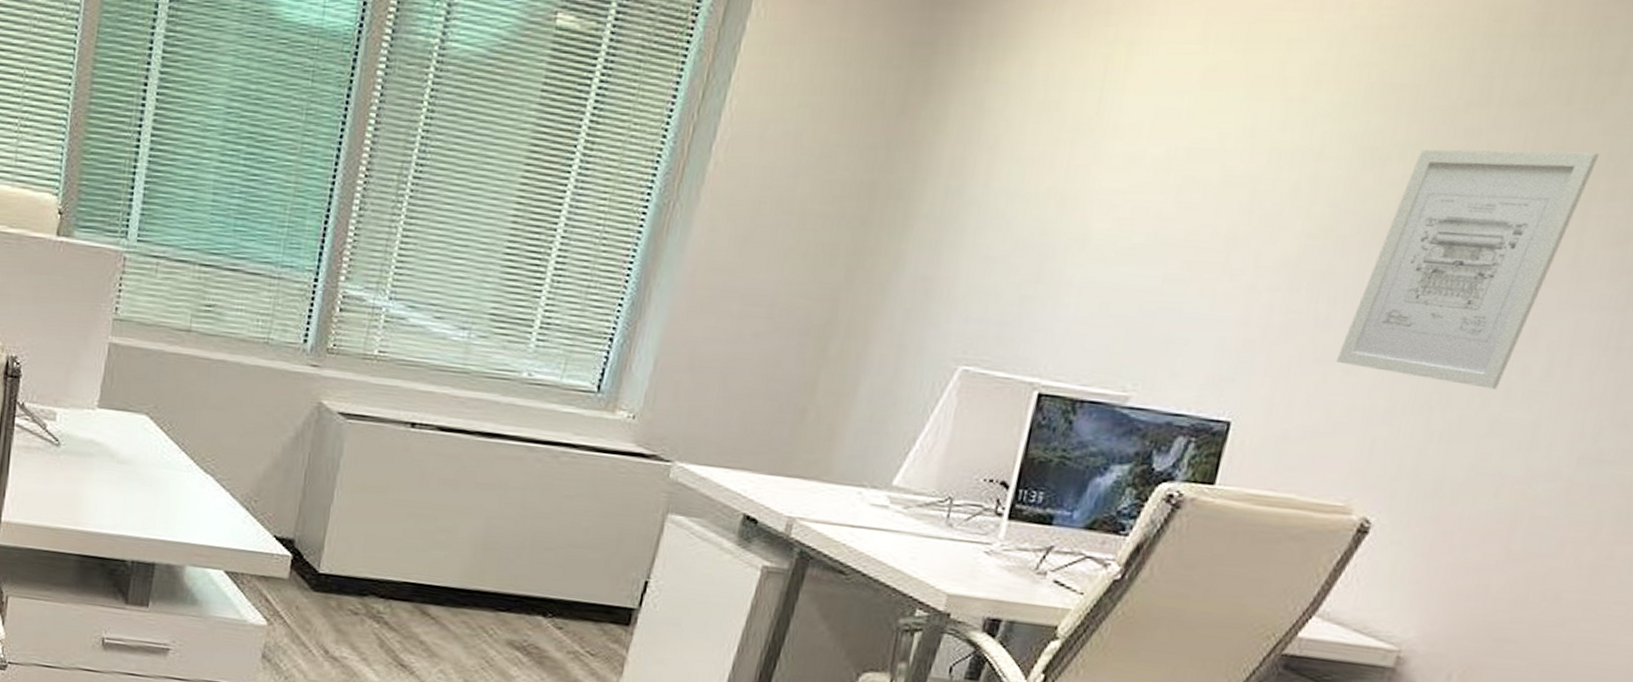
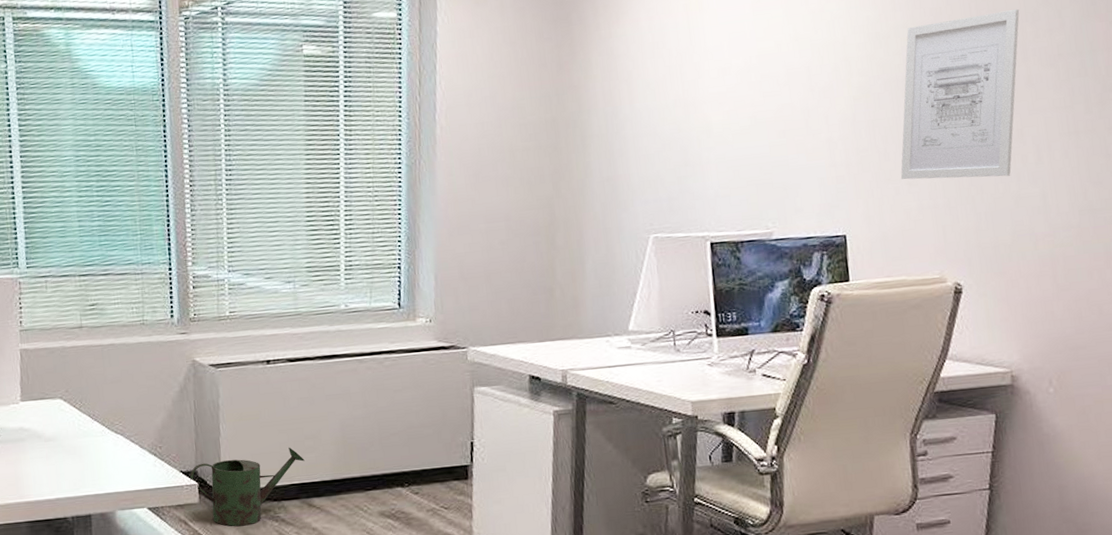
watering can: none [283,531,430,620] -> present [190,447,305,527]

